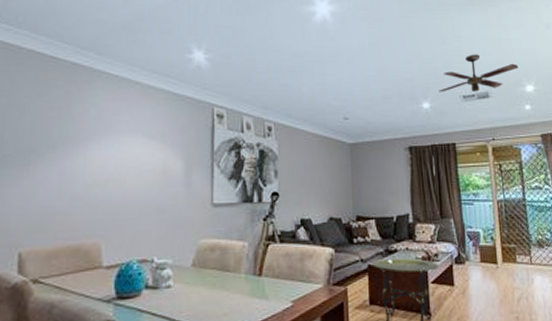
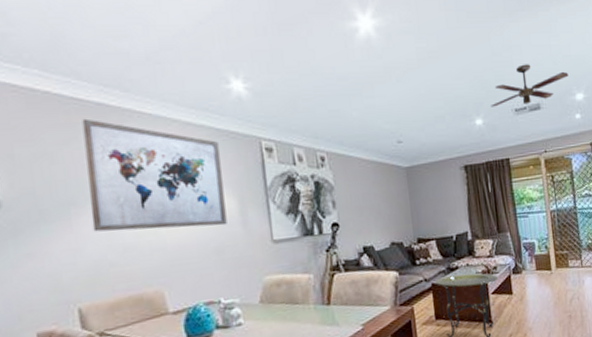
wall art: none [47,75,175,185] -> present [82,118,227,232]

